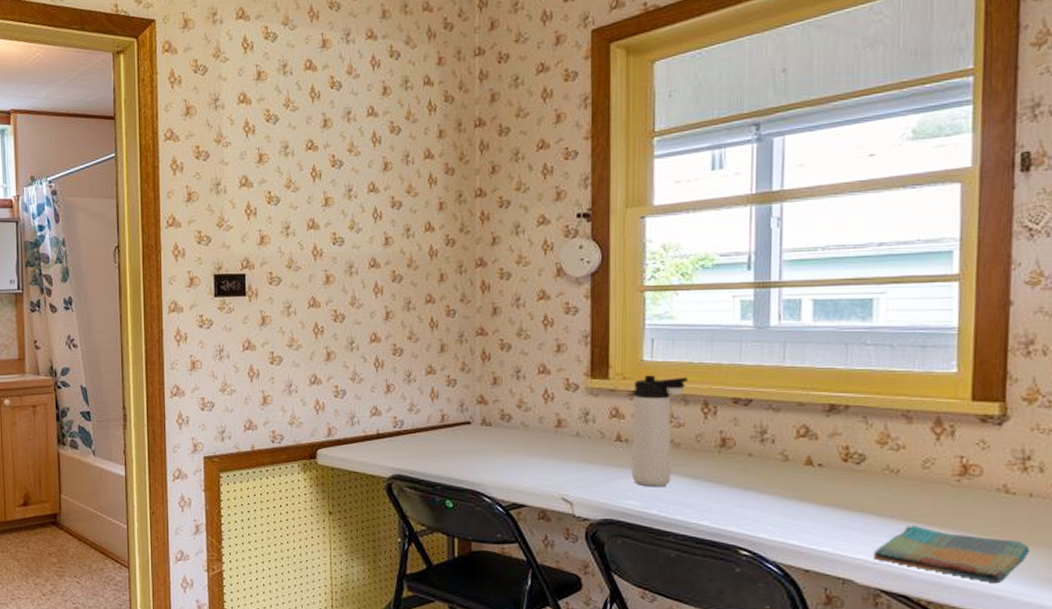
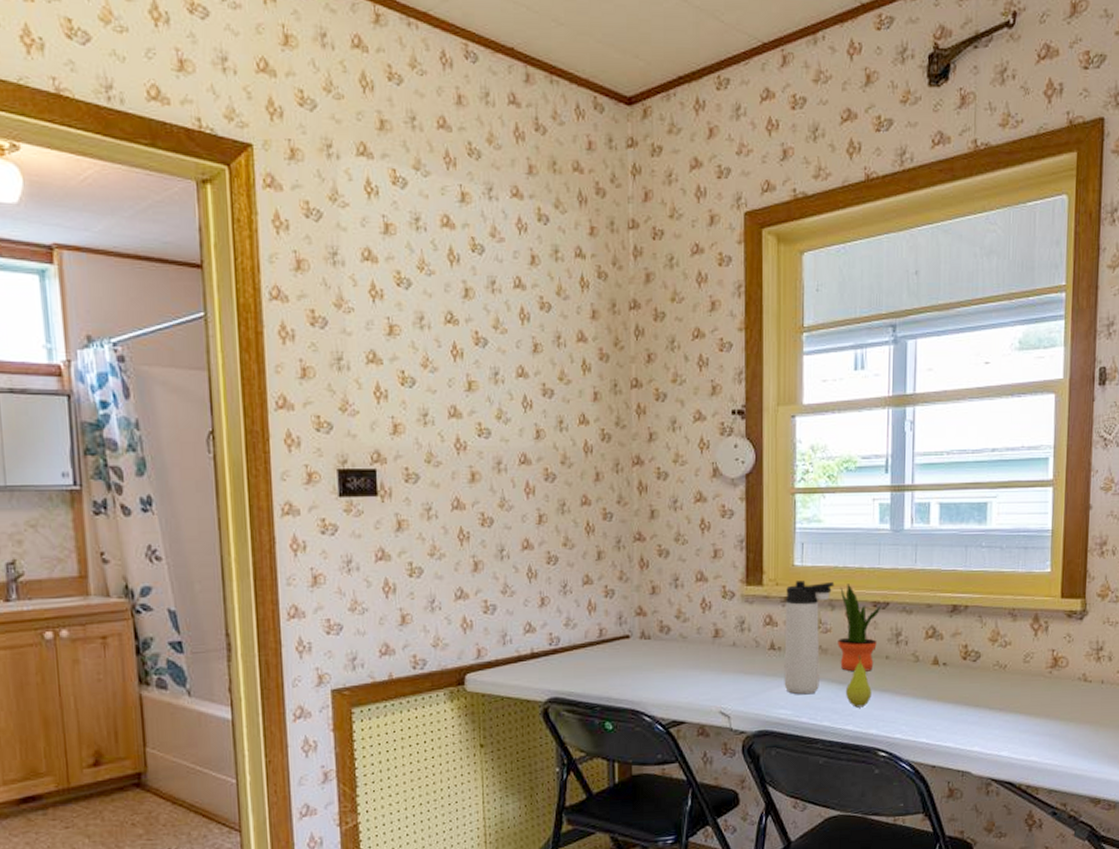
potted plant: none [692,379,743,468] -> present [838,584,882,672]
fruit: none [700,451,732,504] -> present [845,655,872,708]
dish towel: present [874,525,1029,584] -> none [986,715,1101,764]

